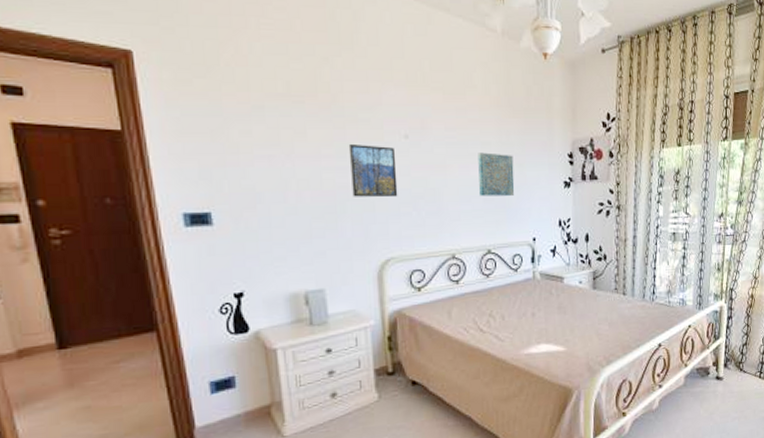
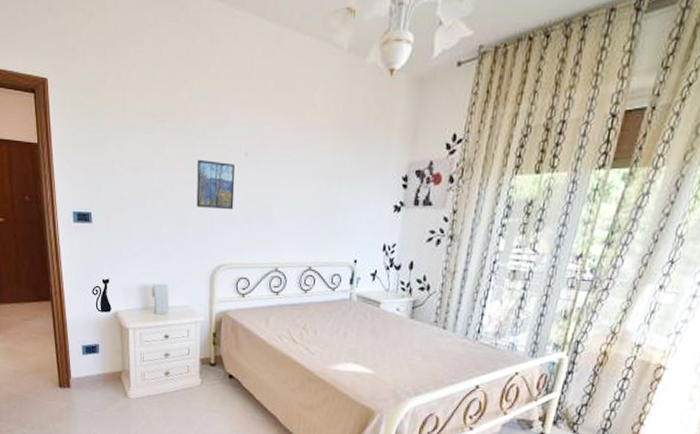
wall art: present [478,152,515,196] -> none [307,172,345,216]

